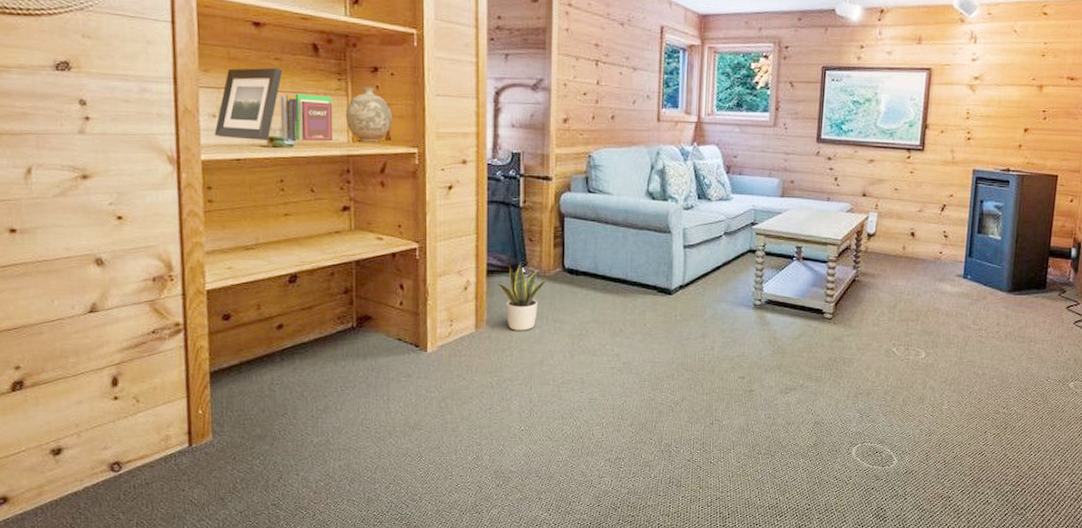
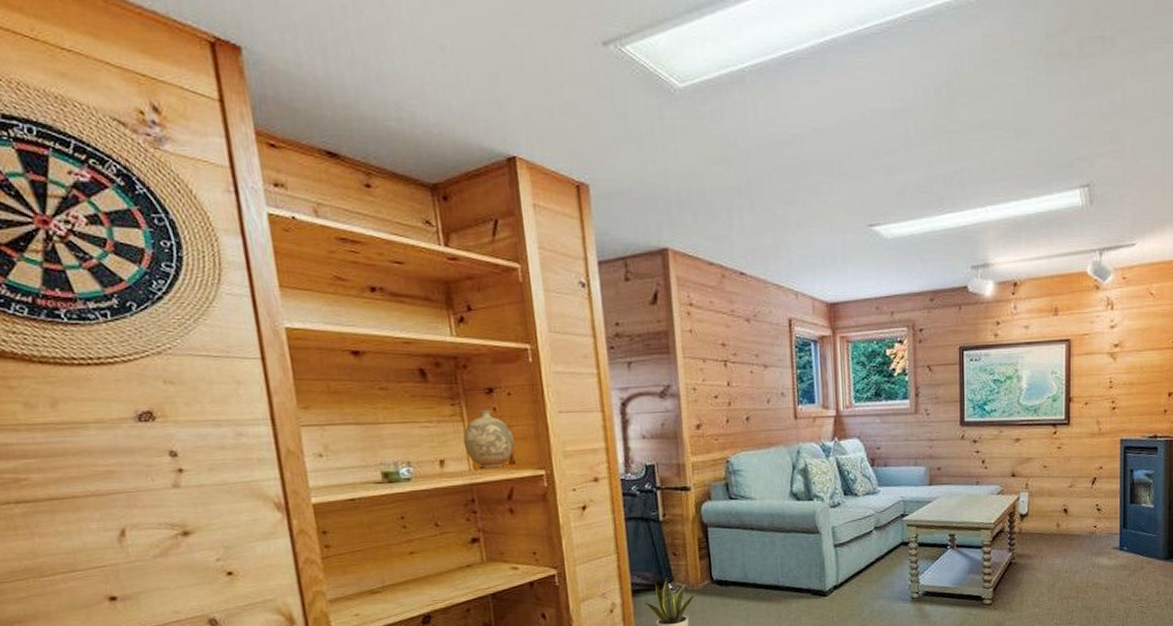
picture frame: present [214,67,283,141] -> none [322,398,391,478]
books: present [280,93,333,142] -> none [389,423,453,474]

